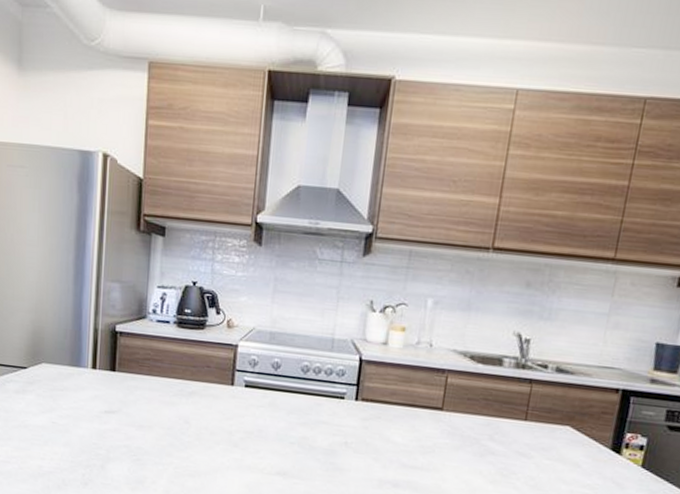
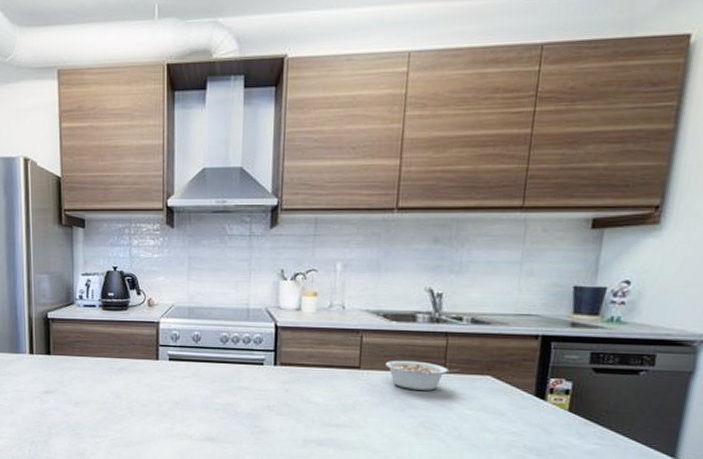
legume: none [467,403,541,438] -> present [384,360,459,391]

